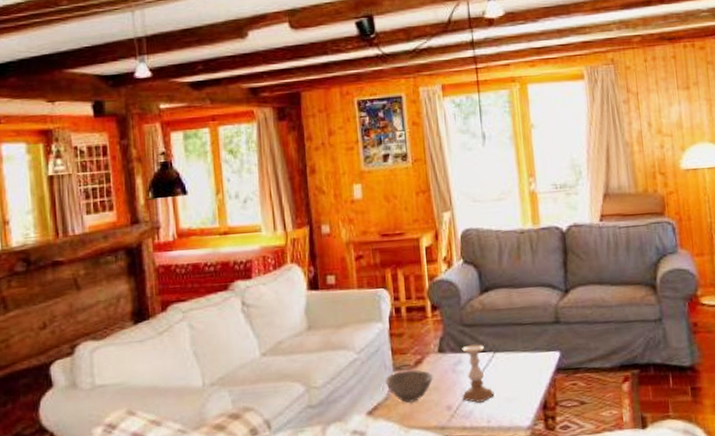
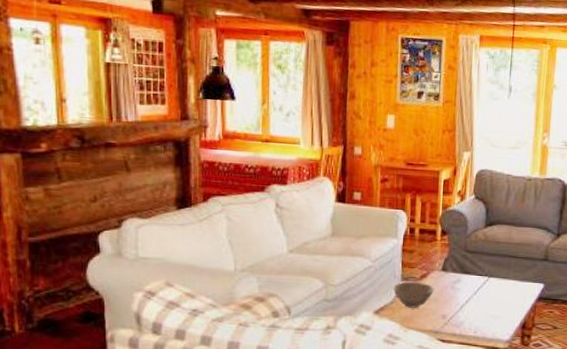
candle holder: present [462,344,494,403] -> none [456,268,484,316]

